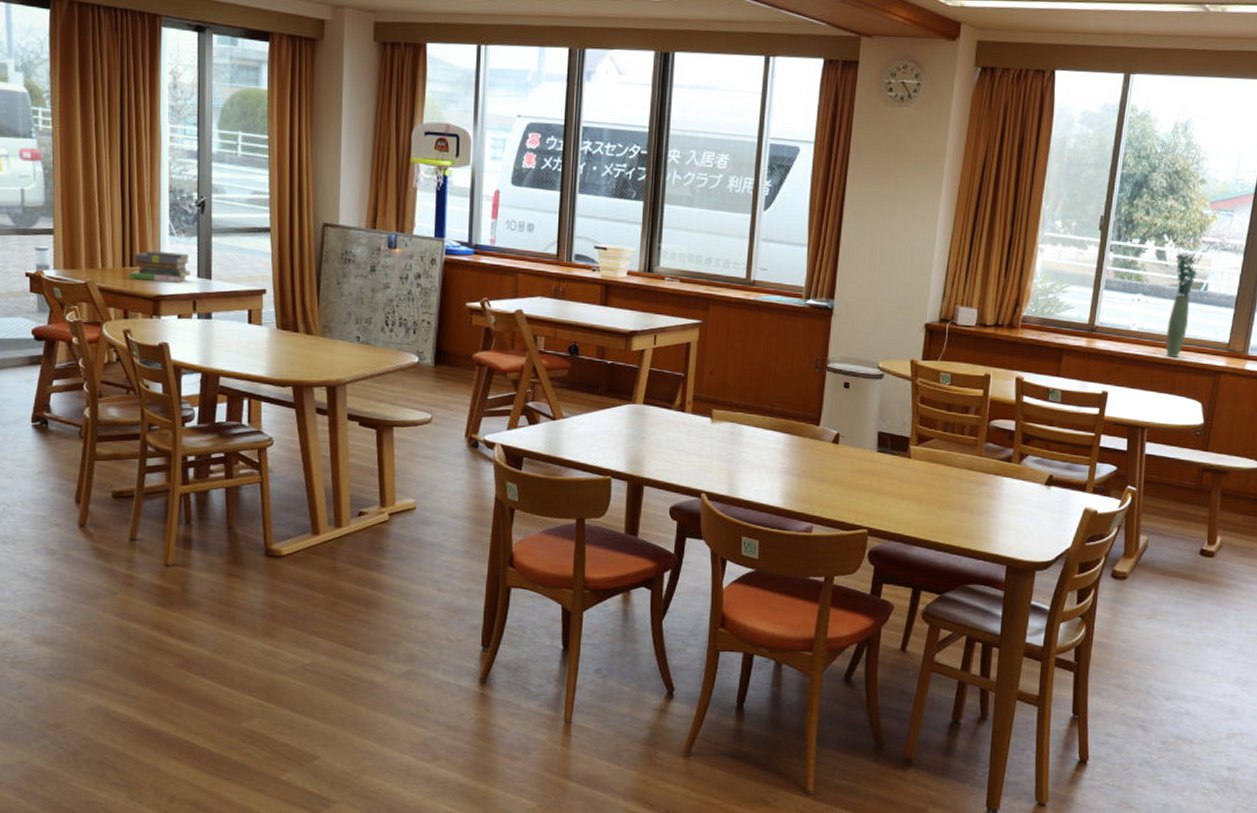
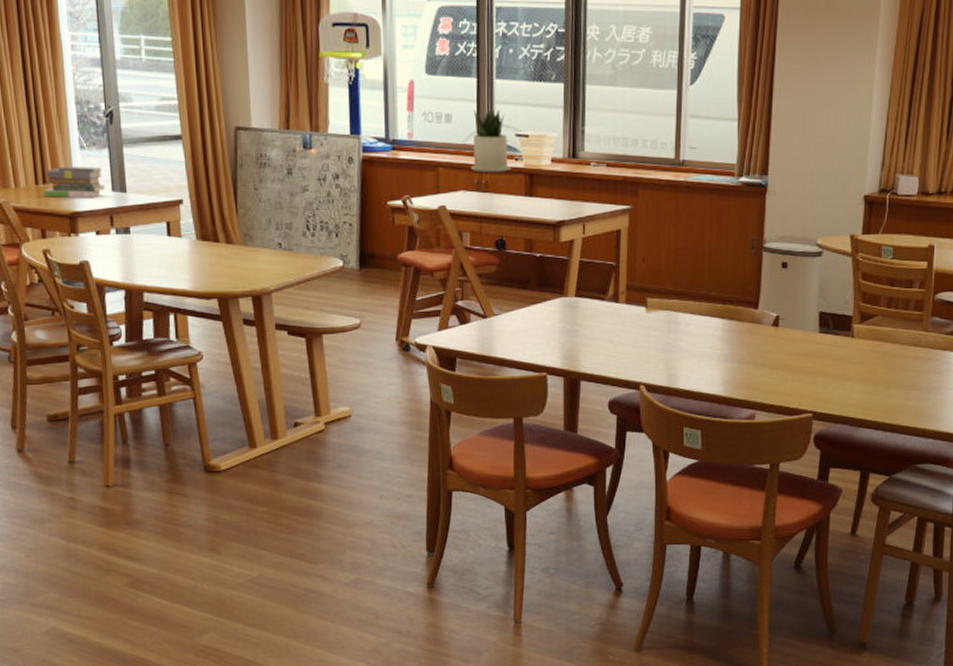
planter: none [549,220,589,283] -> present [470,109,512,174]

